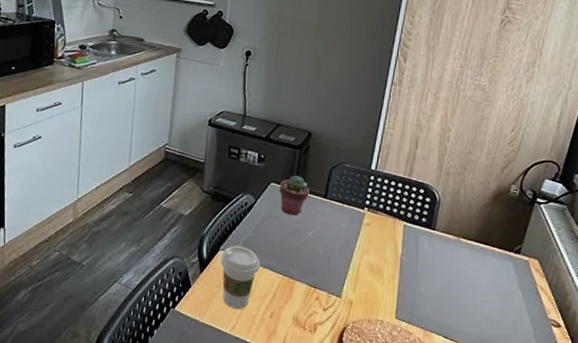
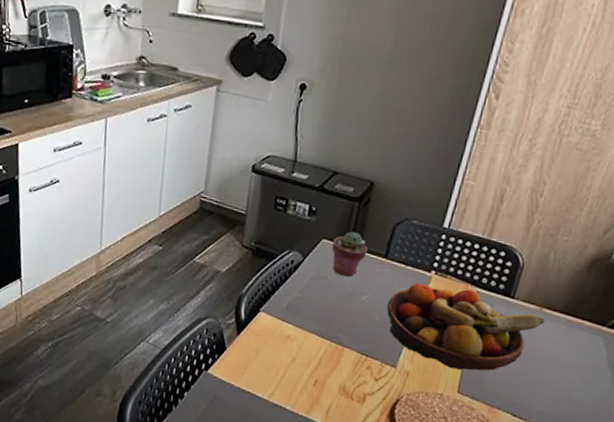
coffee cup: present [220,245,261,309] -> none [260,307,306,375]
fruit bowl: none [329,219,463,297] -> present [387,283,545,371]

